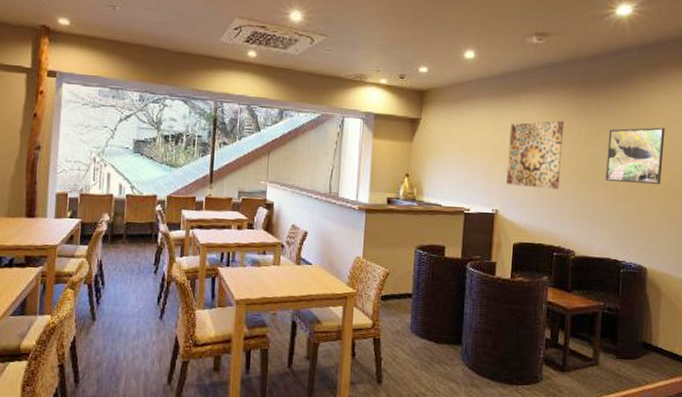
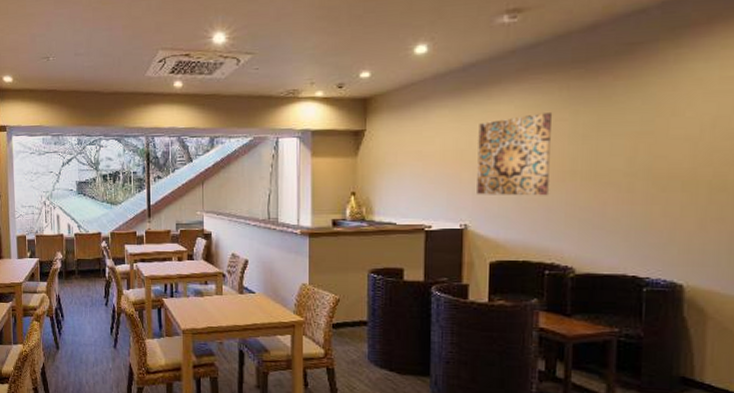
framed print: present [605,127,666,184] -> none [615,104,707,180]

